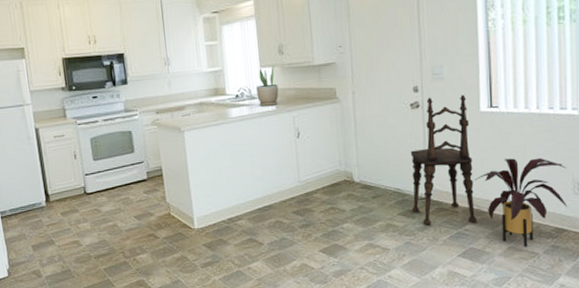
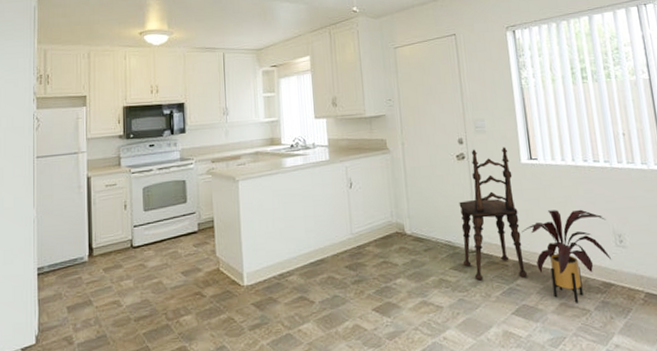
potted plant: present [256,65,279,107] -> none [311,116,332,157]

